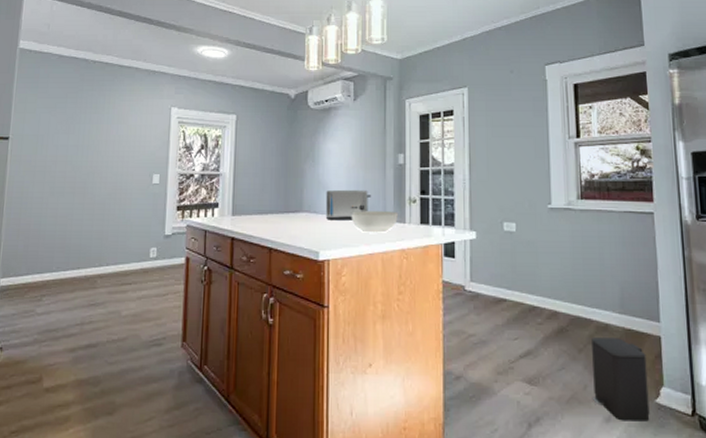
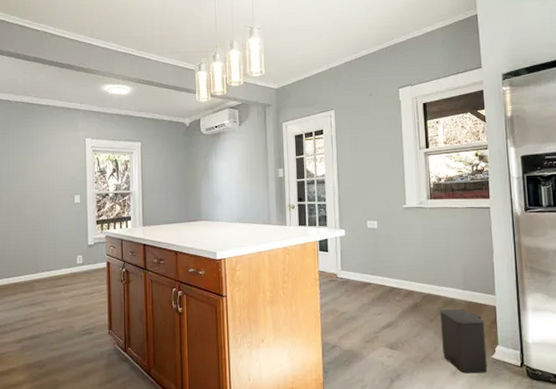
toaster: present [325,189,371,220] -> none [219,199,257,226]
bowl: present [351,211,399,233] -> none [241,216,281,235]

